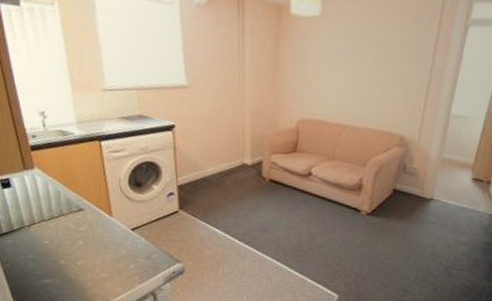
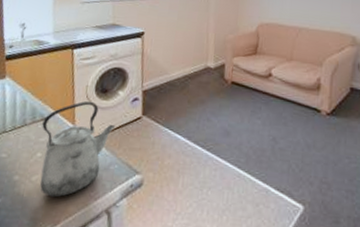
kettle: none [79,194,153,280] -> present [40,101,116,198]

